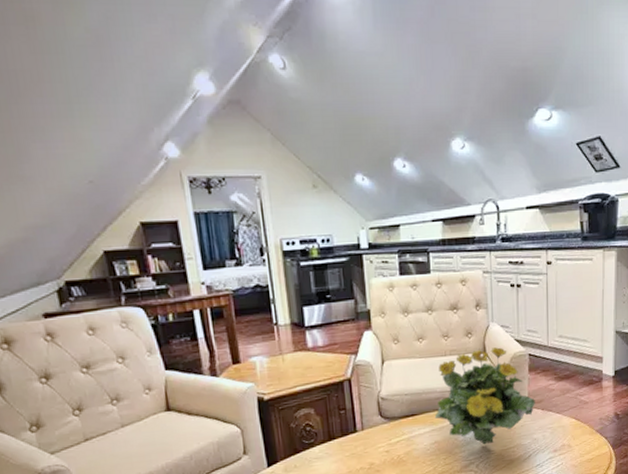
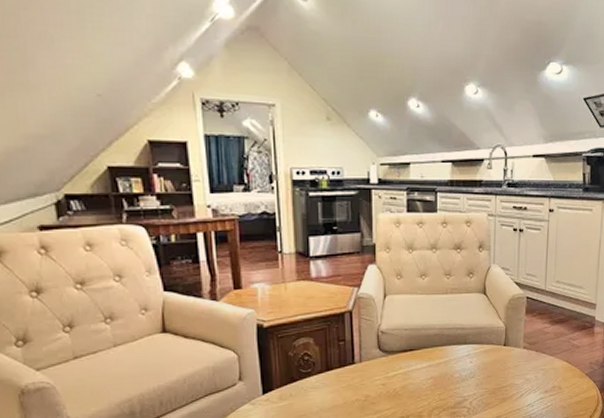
flowering plant: present [434,347,535,445] -> none [432,288,530,383]

